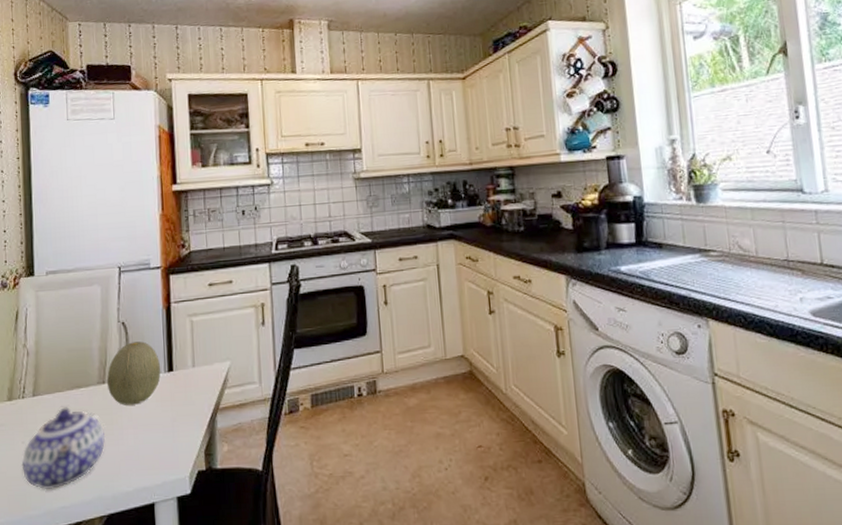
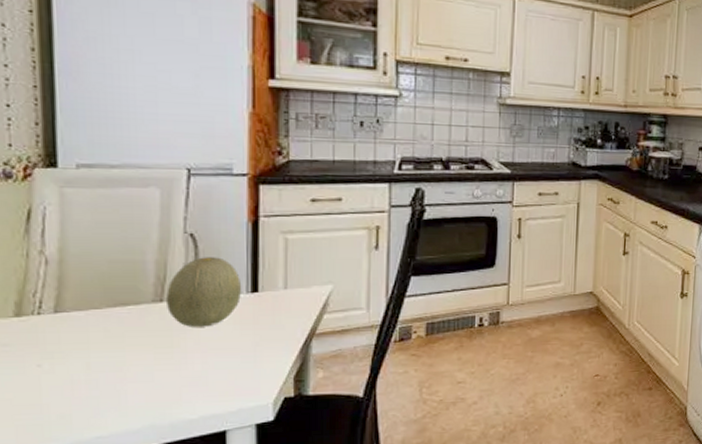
teapot: present [21,407,106,490] -> none [36,327,162,419]

